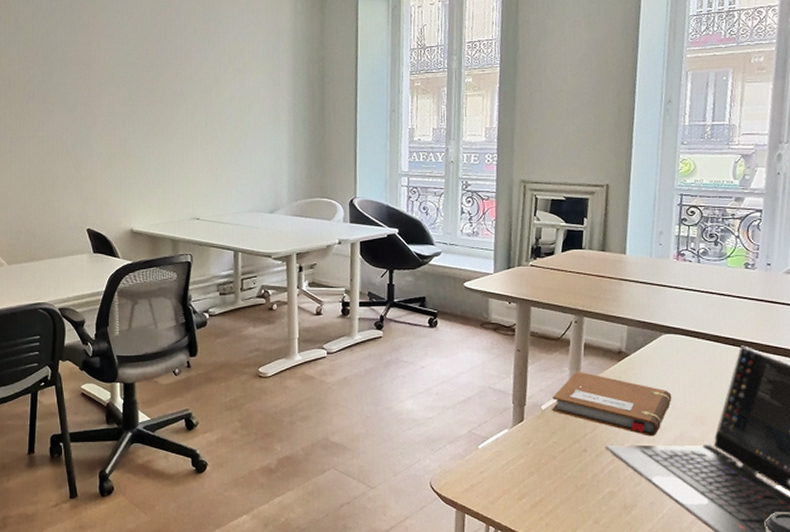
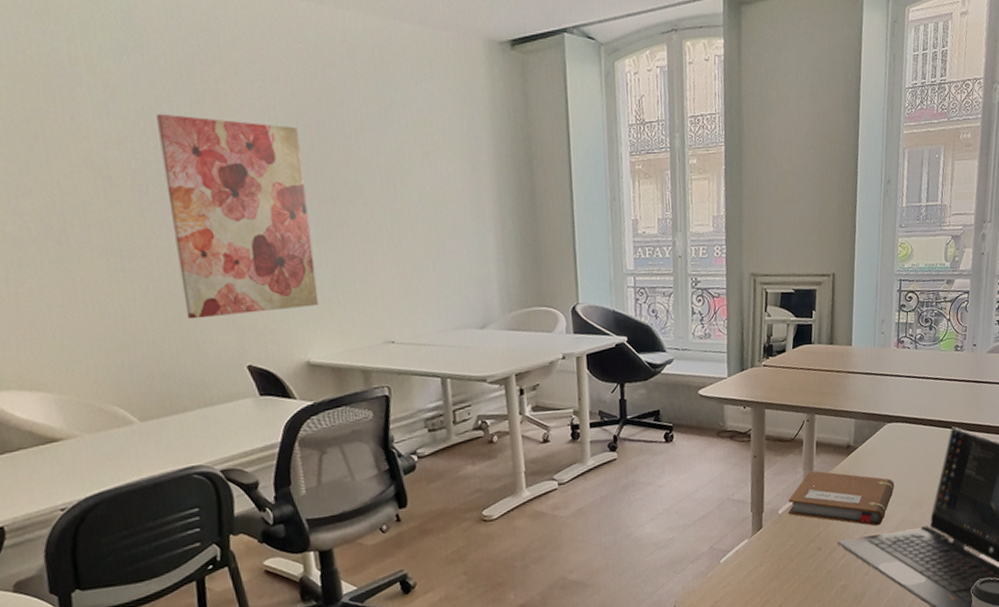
wall art: none [46,41,144,191] -> present [157,113,319,320]

